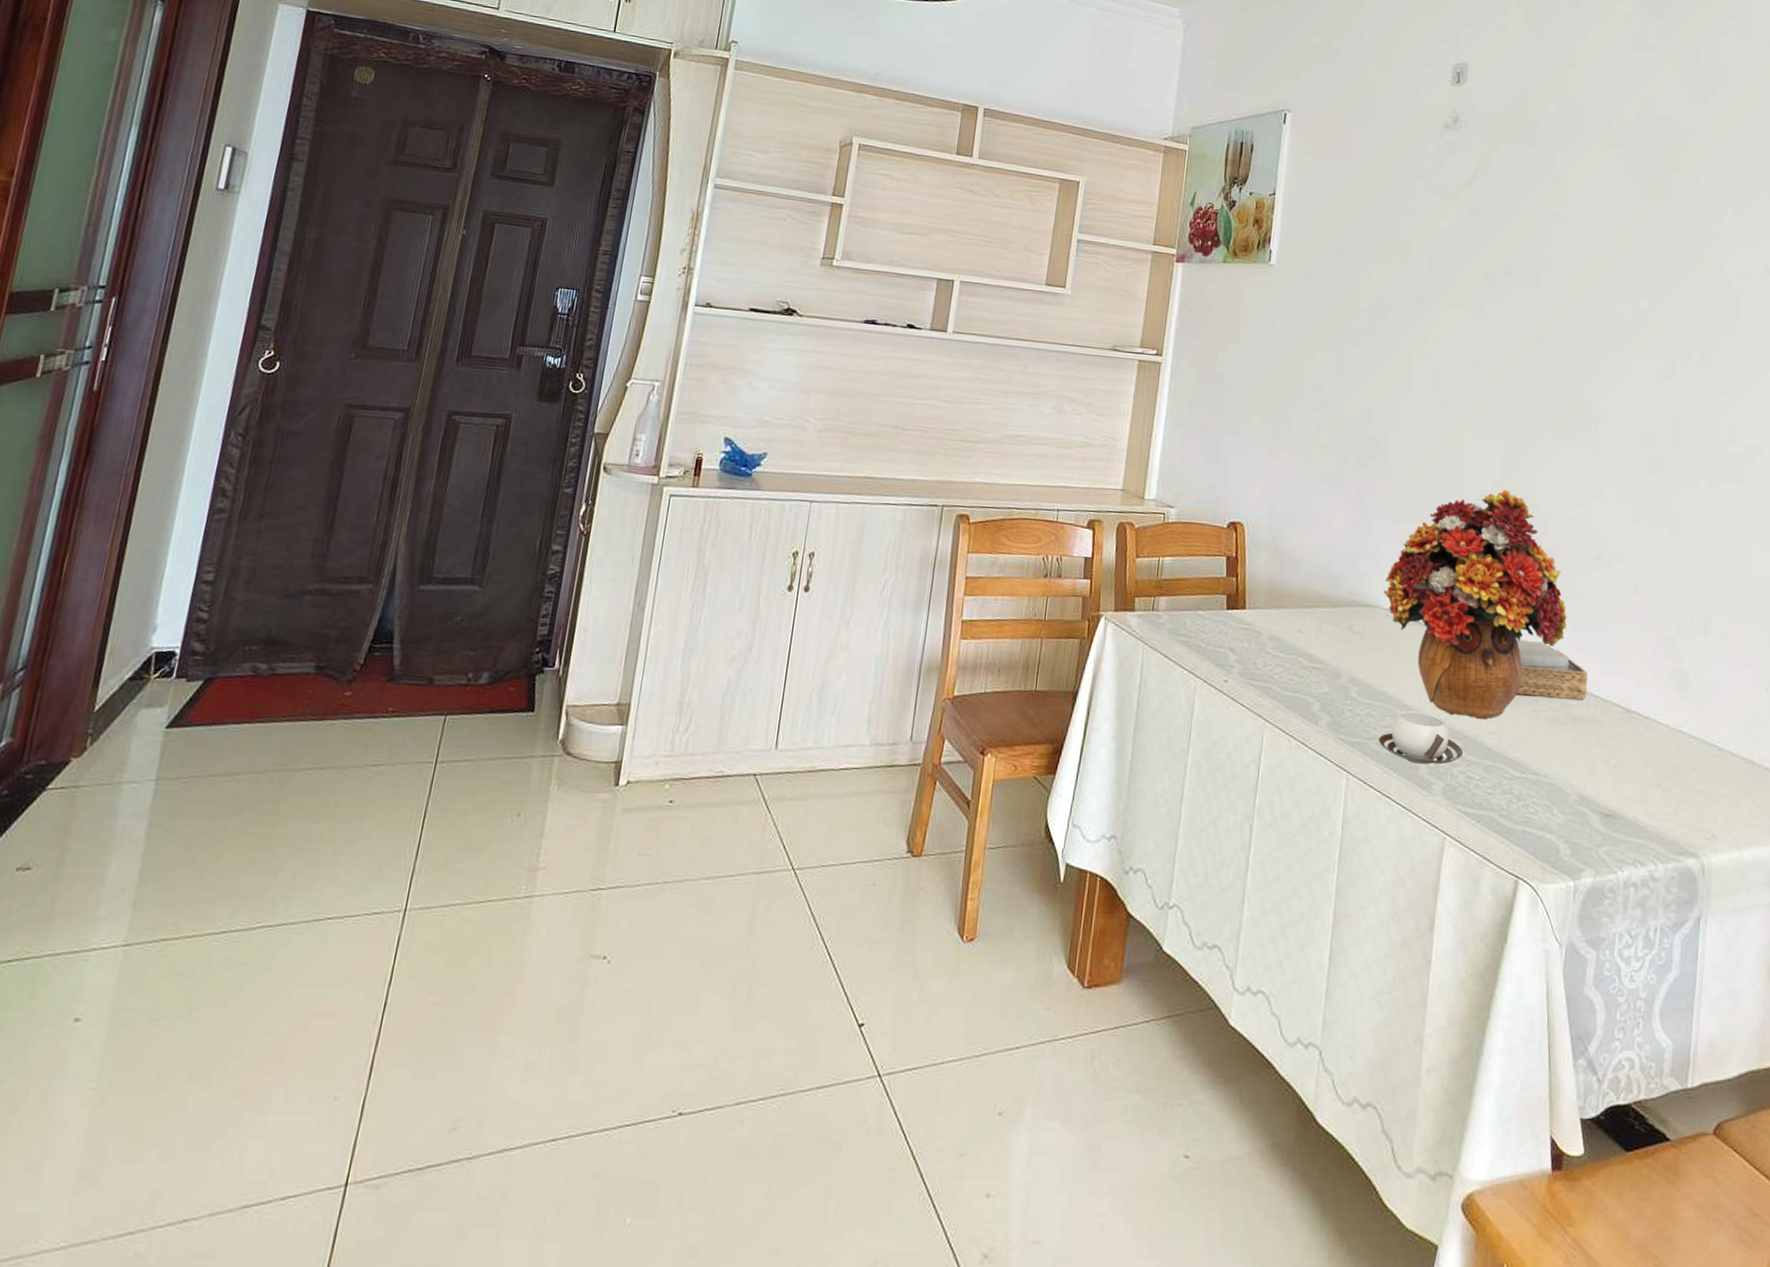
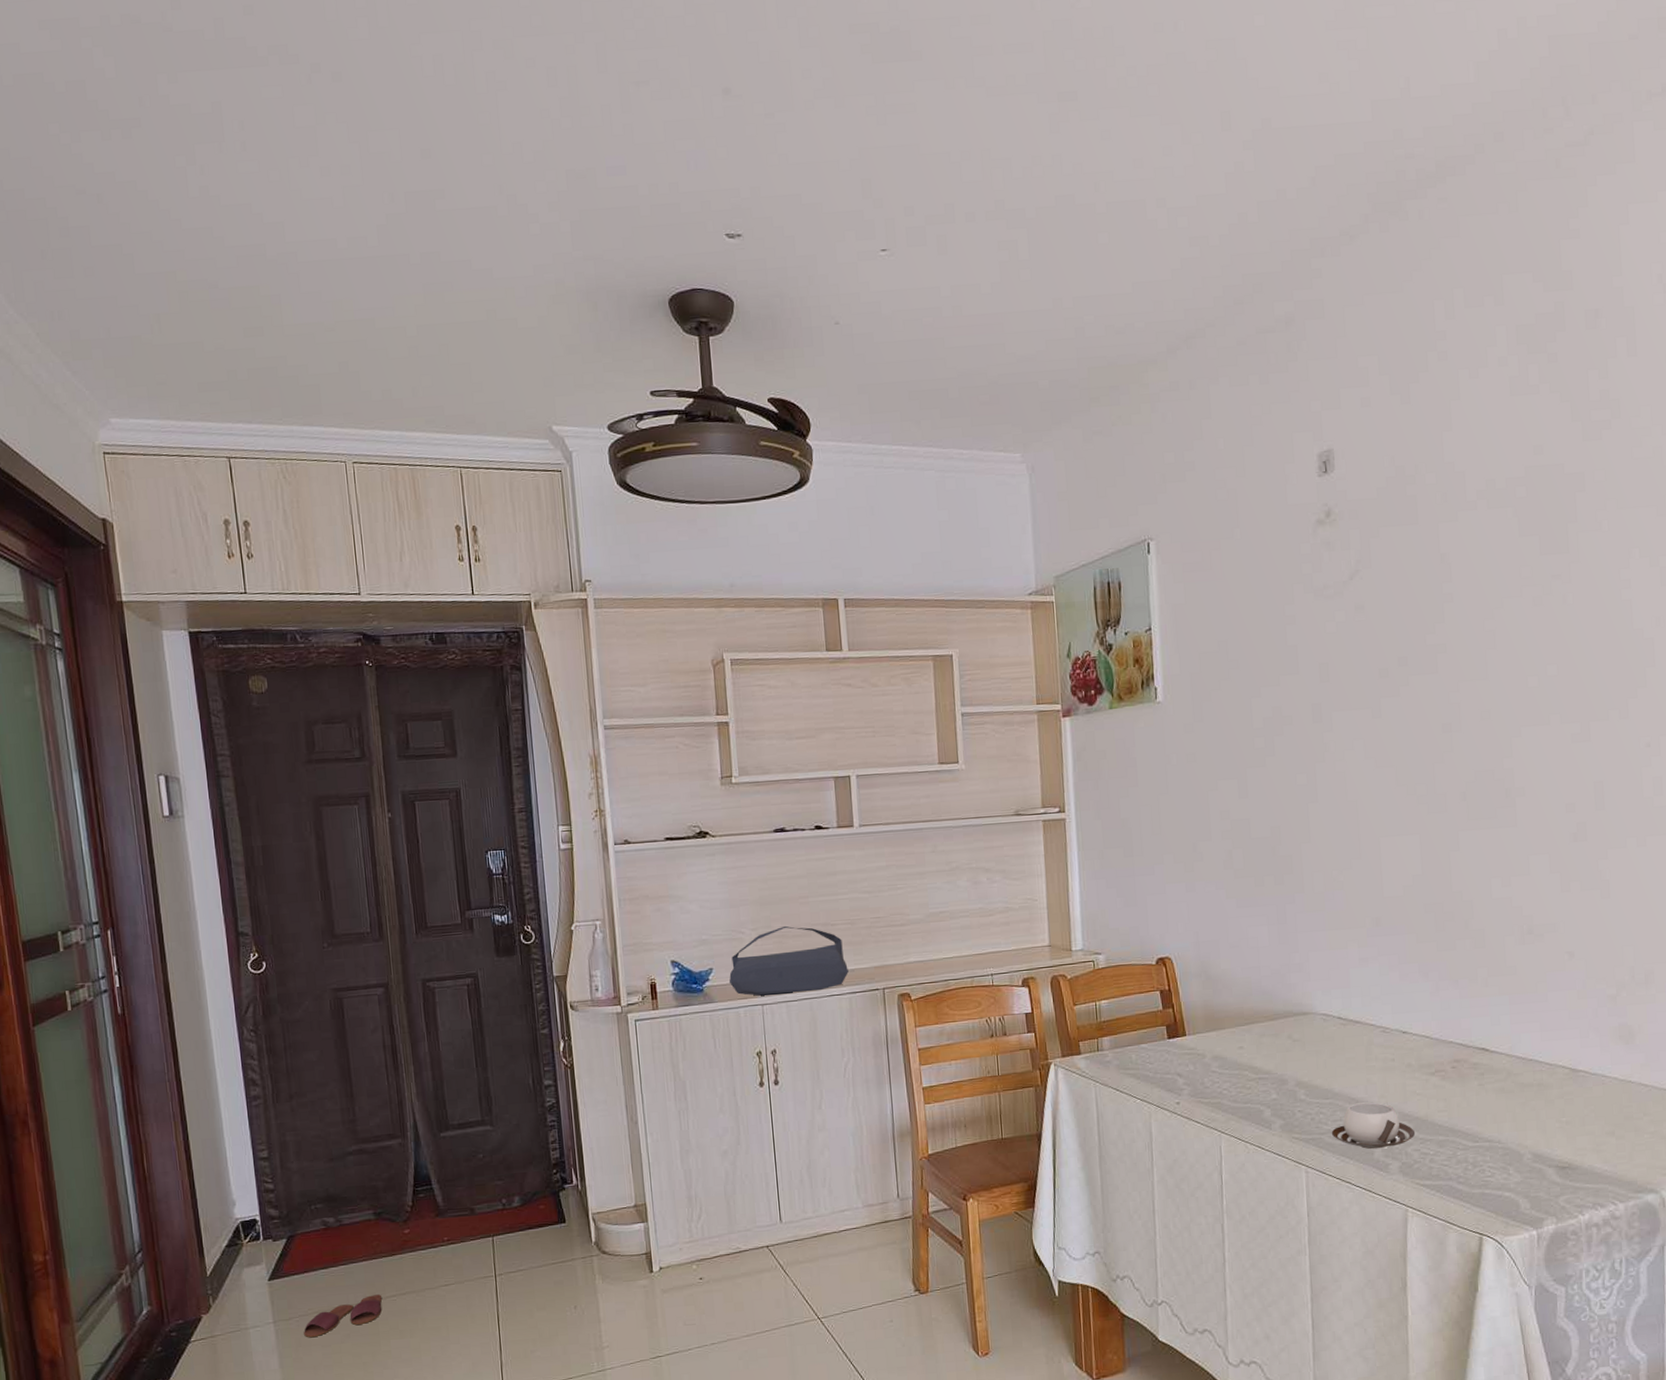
slippers: none [187,764,295,806] -> present [304,1294,382,1338]
bag: none [781,422,910,497] -> present [729,926,849,996]
flower arrangement: present [1383,489,1567,720] -> none [1317,881,1504,1101]
napkin holder: present [1516,639,1587,701] -> none [1455,1020,1531,1073]

